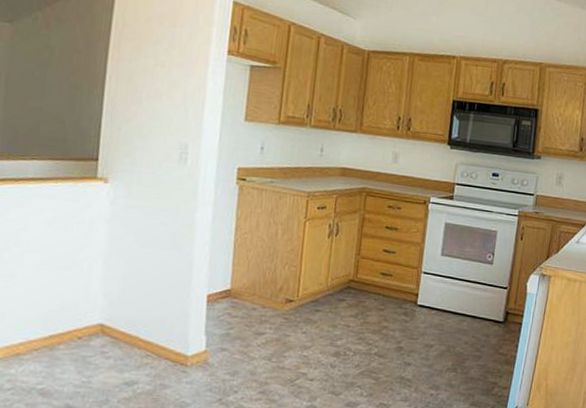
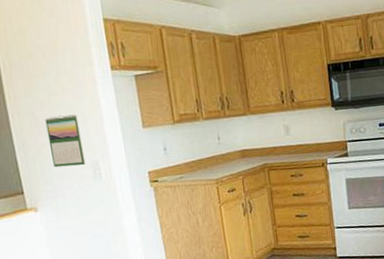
calendar: none [139,86,179,146] -> present [45,114,86,168]

